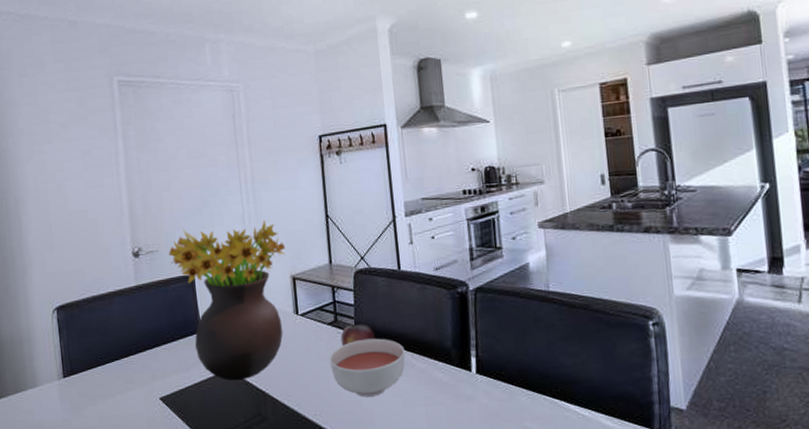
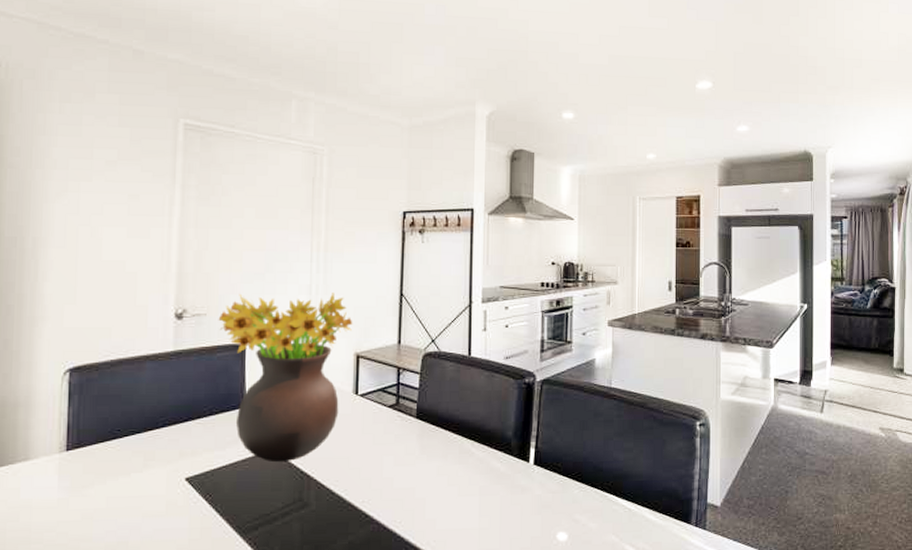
bowl: present [329,338,405,397] -> none [385,424,466,485]
fruit: present [340,323,375,346] -> none [400,407,437,430]

